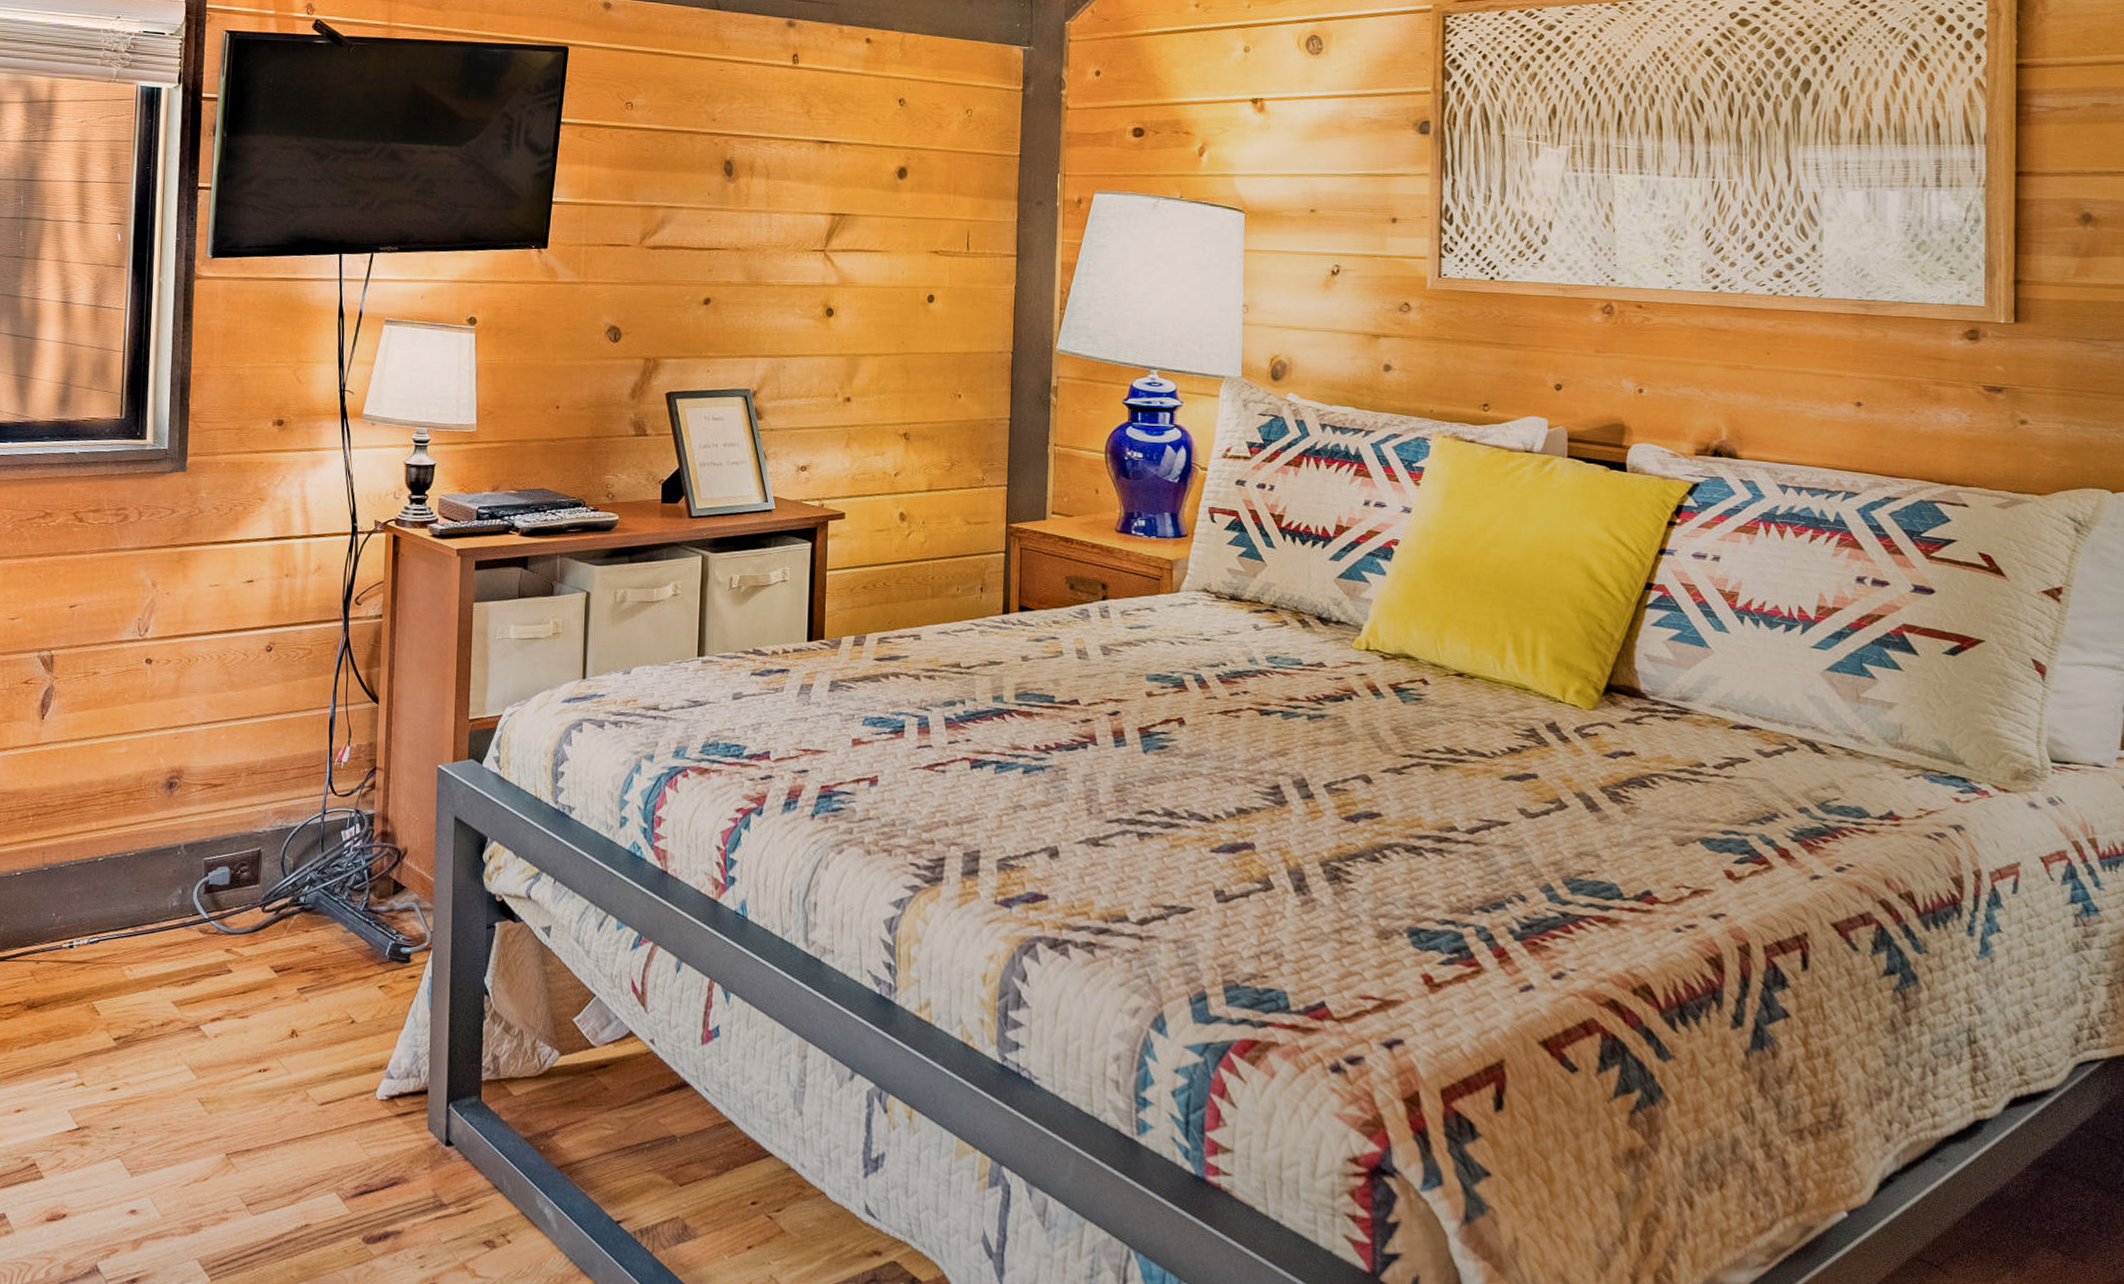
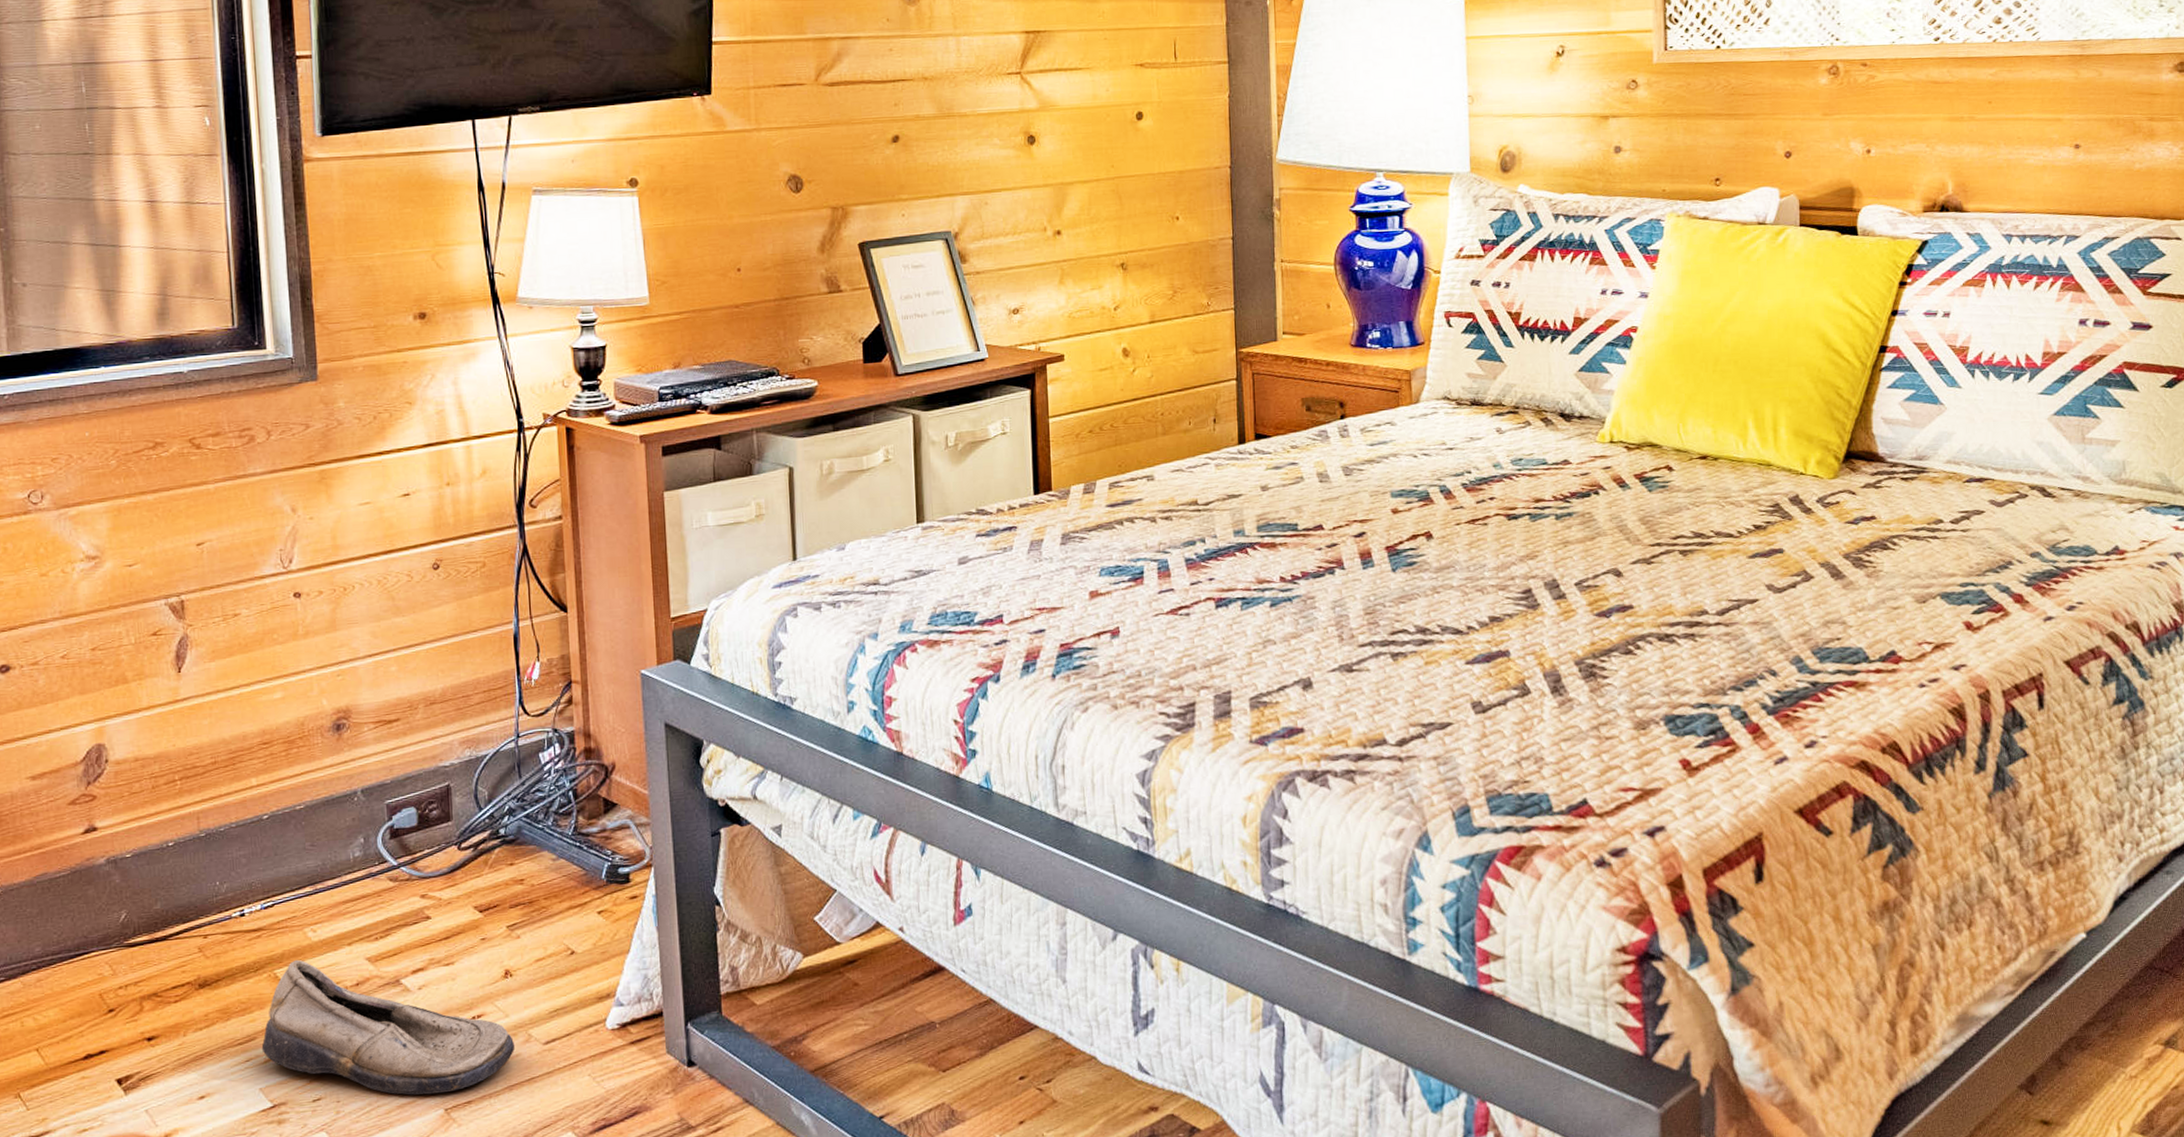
shoe: none [74,994,294,1138] -> present [261,959,515,1095]

